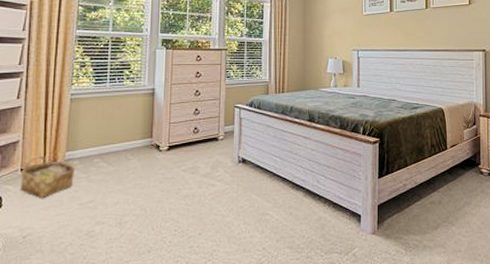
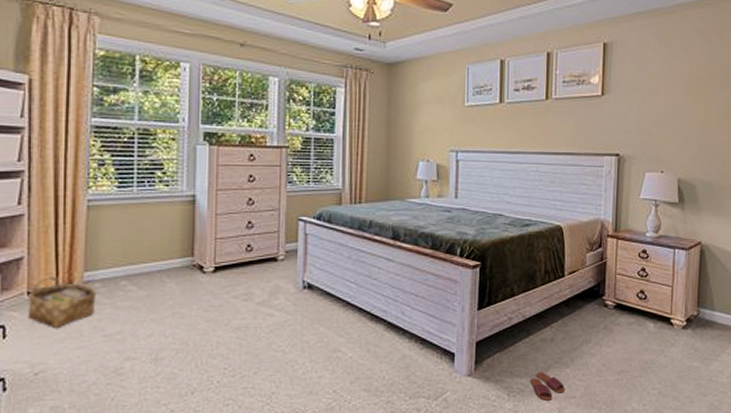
slippers: none [423,230,452,255] -> present [530,372,565,401]

